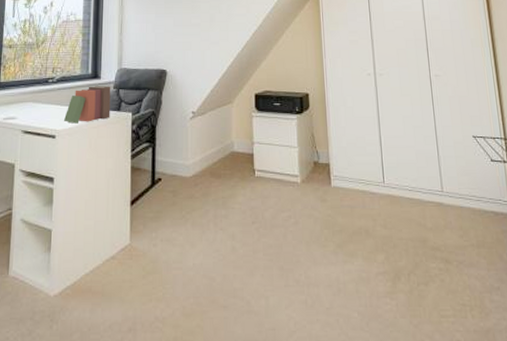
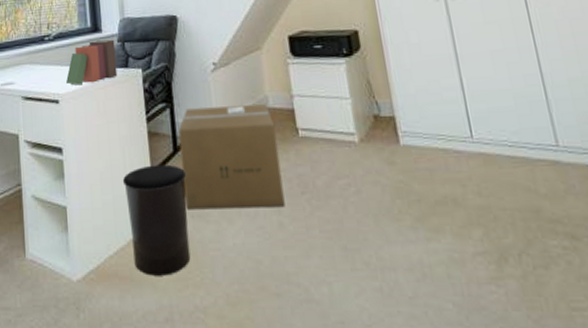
waste bin: none [104,195,160,291] -> present [122,164,191,276]
box: none [157,148,238,235] -> present [178,104,285,210]

